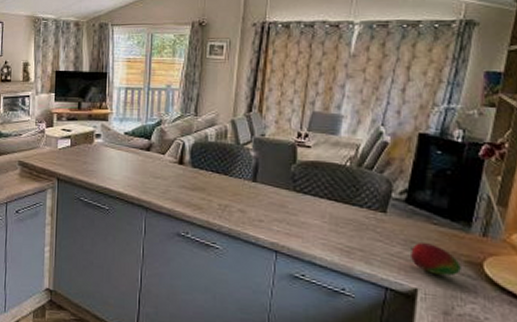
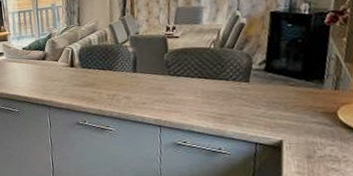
fruit: present [409,243,461,276] -> none [272,102,319,127]

